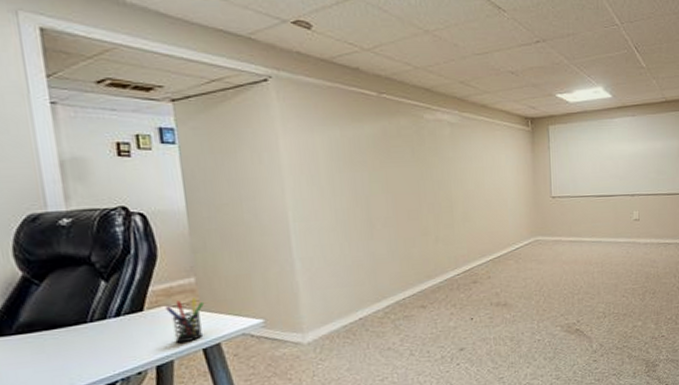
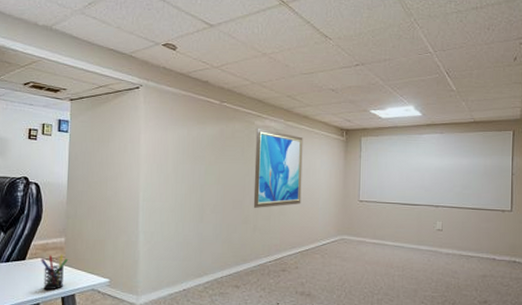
wall art: none [426,122,488,216] -> present [253,127,303,208]

